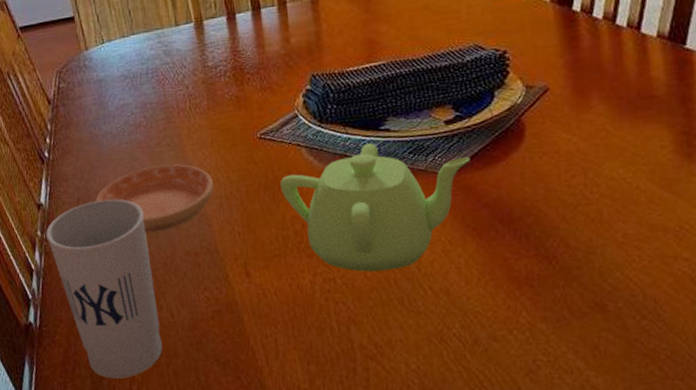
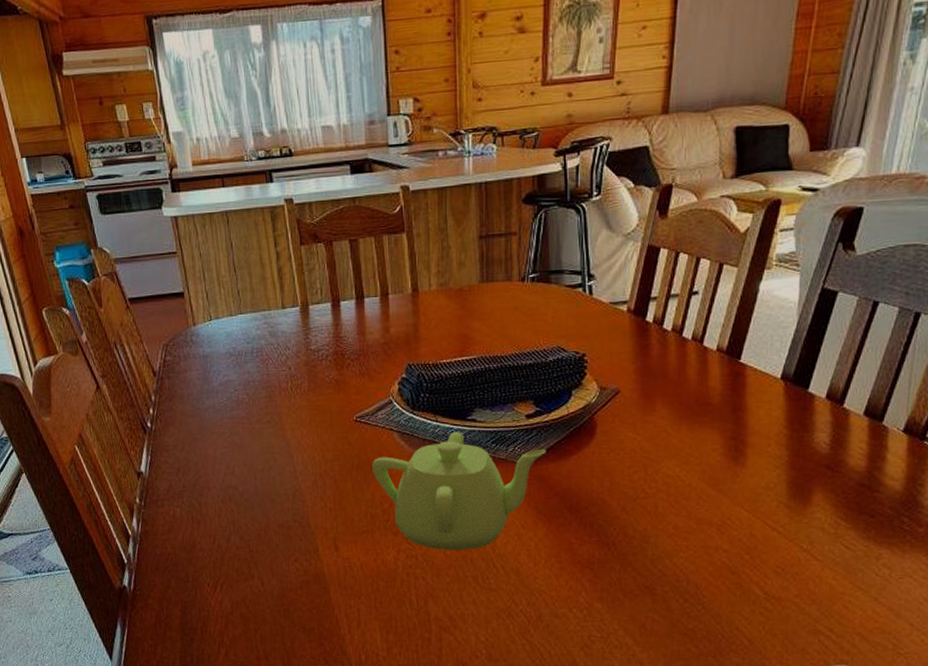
cup: present [46,198,163,379] -> none [144,471,252,642]
saucer: present [95,164,214,233] -> none [195,441,309,505]

